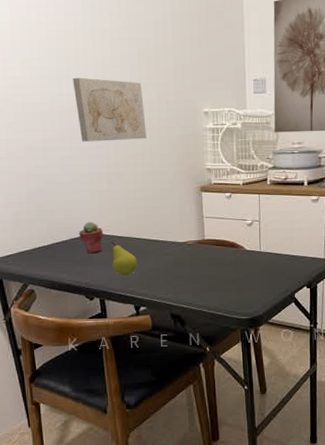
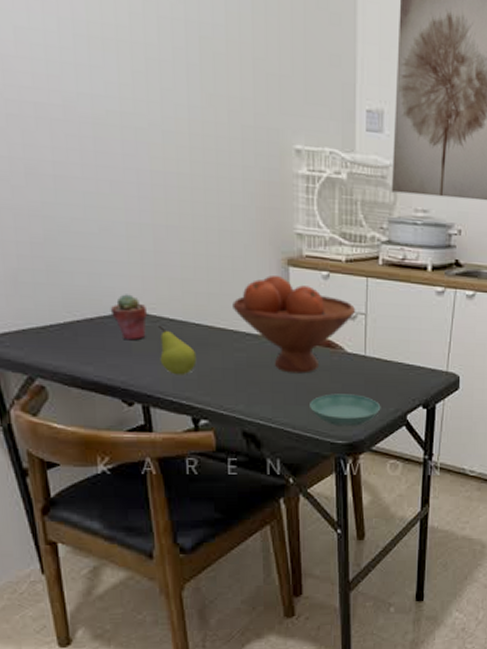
wall art: present [72,77,147,142] -> none [98,69,211,180]
fruit bowl: none [162,200,252,268] -> present [233,275,356,374]
saucer: none [220,281,274,306] -> present [310,393,381,427]

